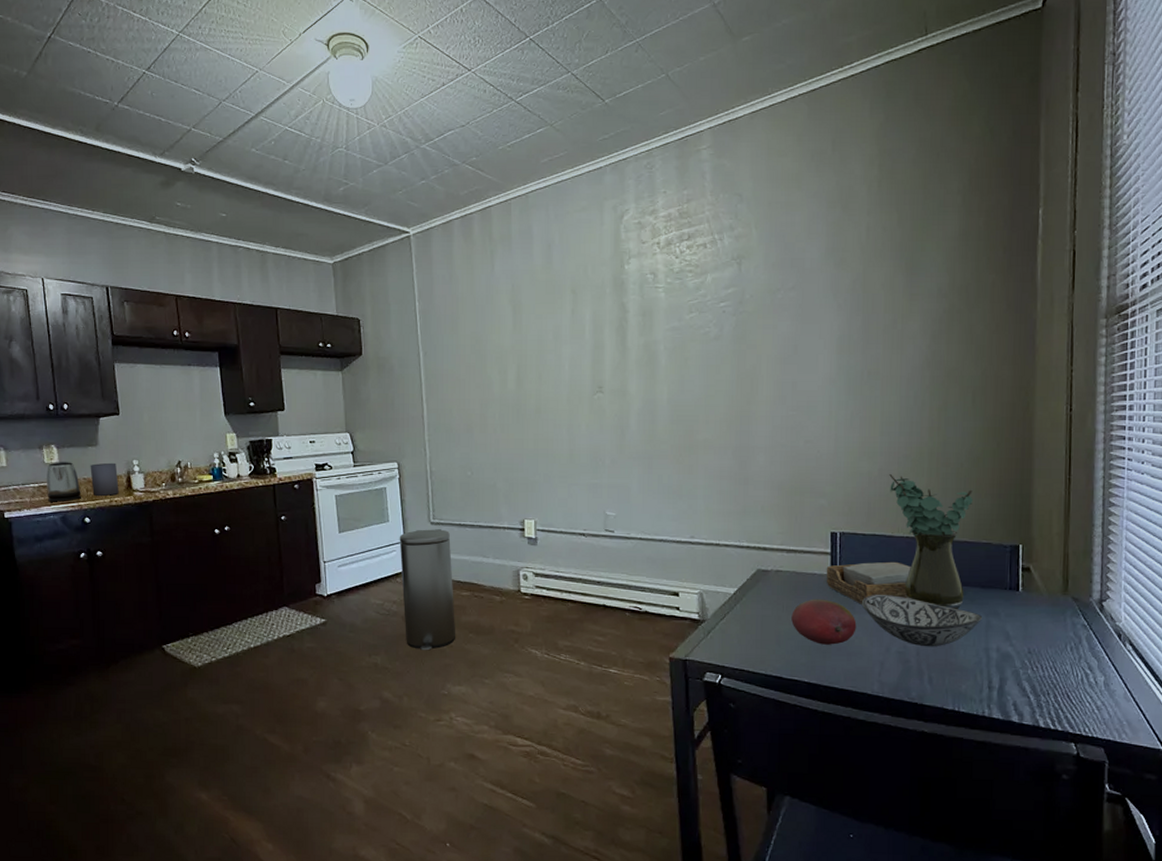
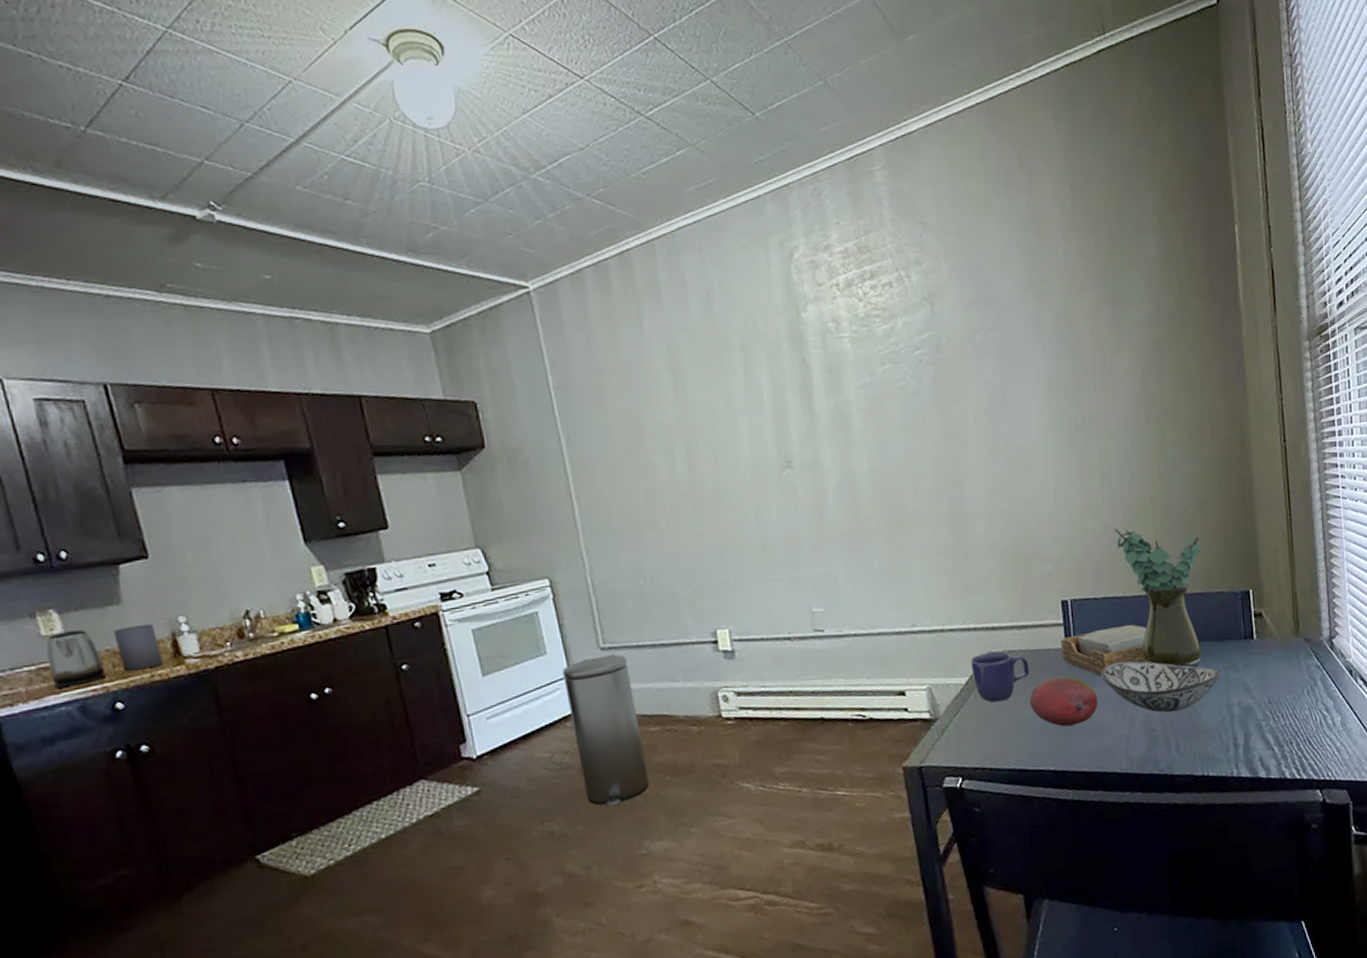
mug: none [740,569,794,614] -> present [970,652,1029,702]

